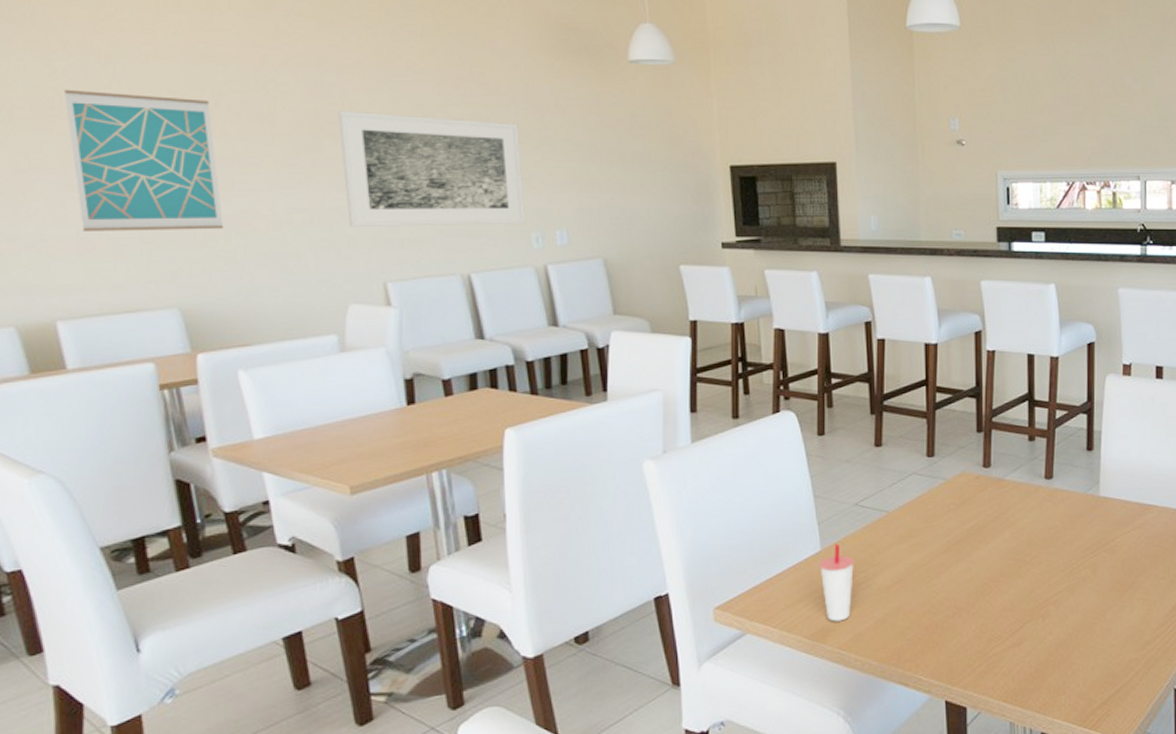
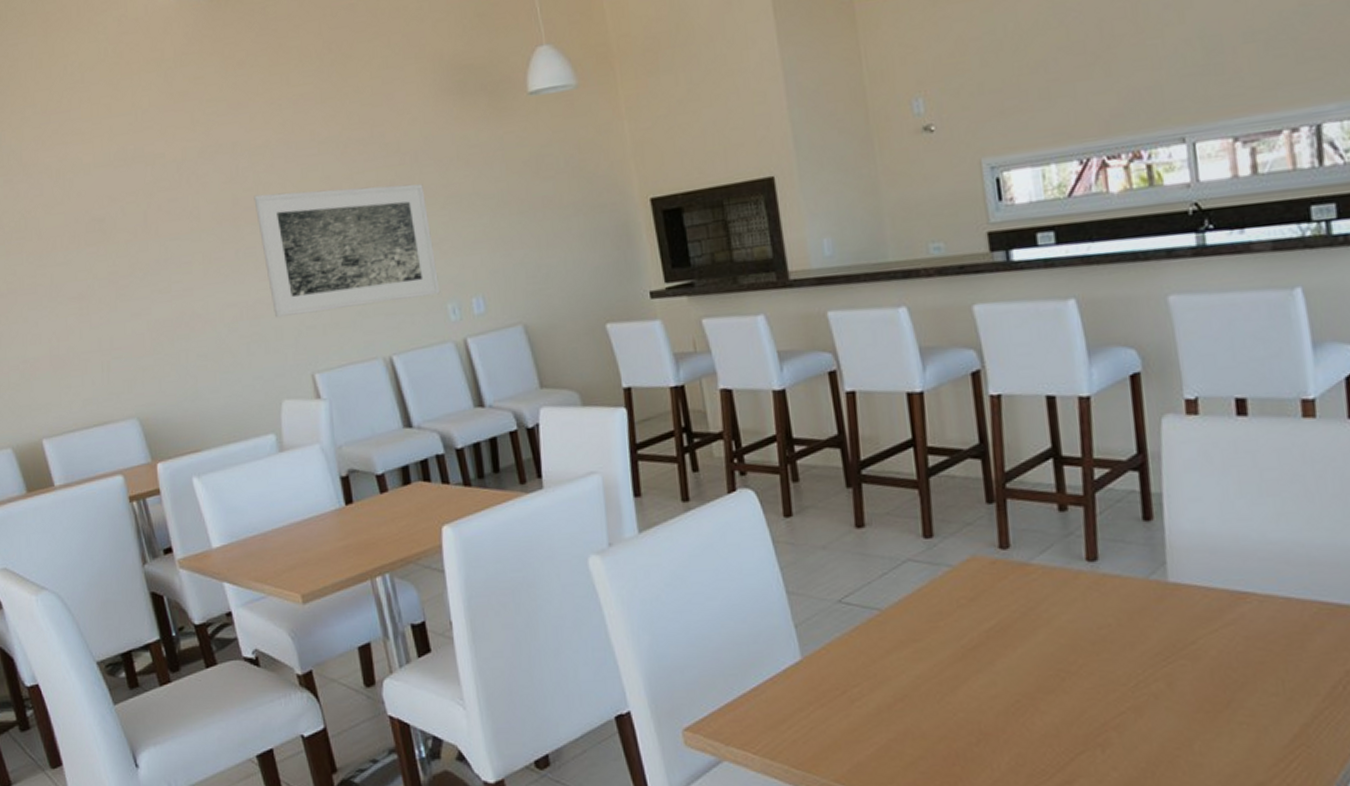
wall art: present [63,89,224,231] -> none [27,202,167,349]
cup: present [818,543,854,622] -> none [800,650,846,748]

